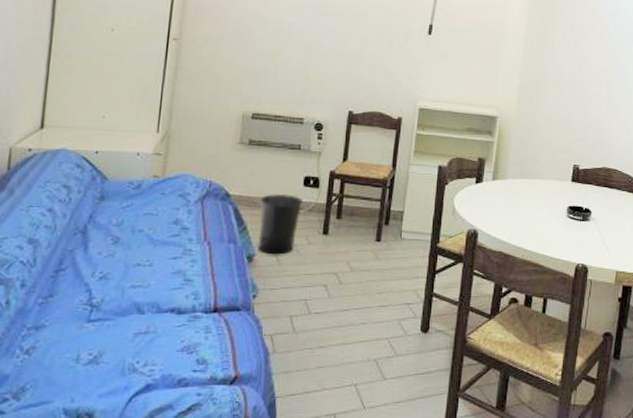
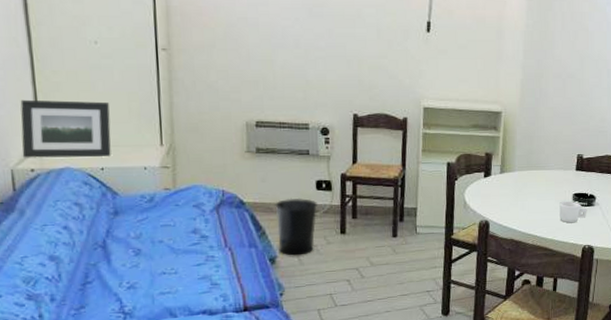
picture frame: none [23,80,116,141] -> present [20,99,111,158]
cup: none [552,213,582,238] -> present [559,201,587,223]

